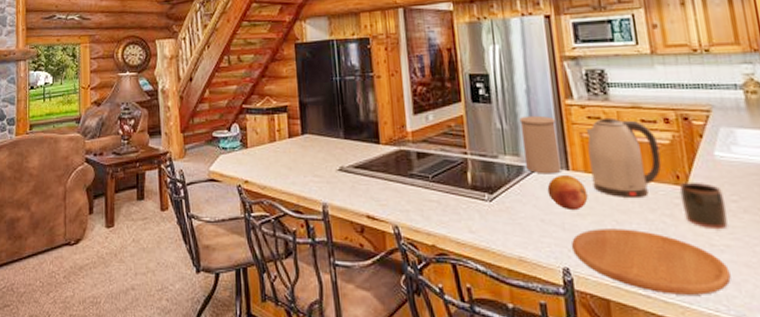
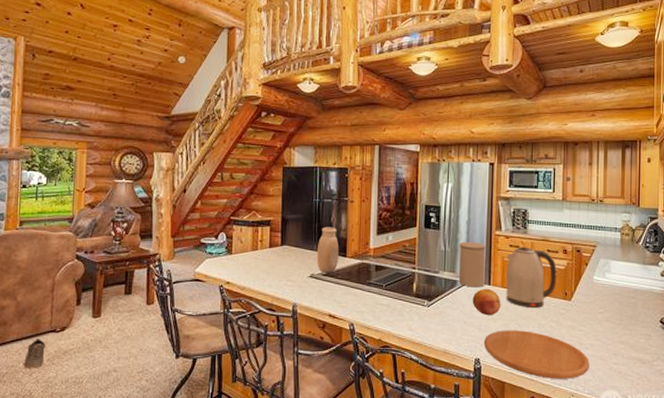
shoe: none [41,253,62,287] -> present [24,339,46,369]
vase: none [343,108,372,165] -> present [316,226,339,273]
mug: present [679,181,728,230] -> none [565,297,595,333]

